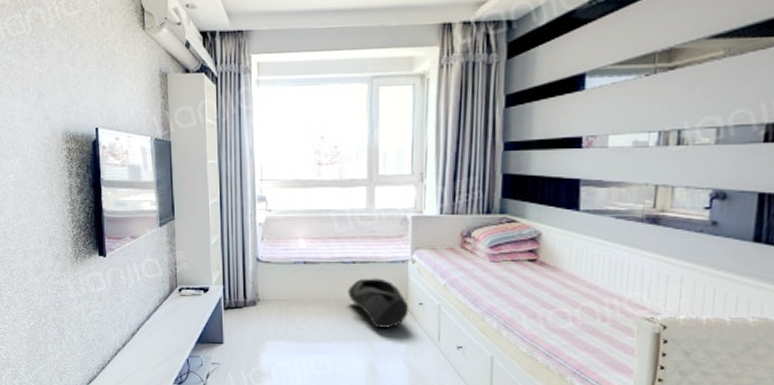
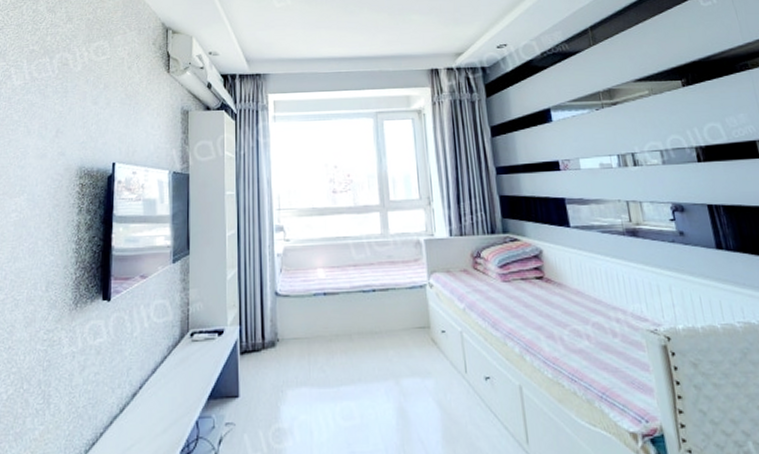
bag: present [348,278,409,328] -> none [370,306,433,363]

